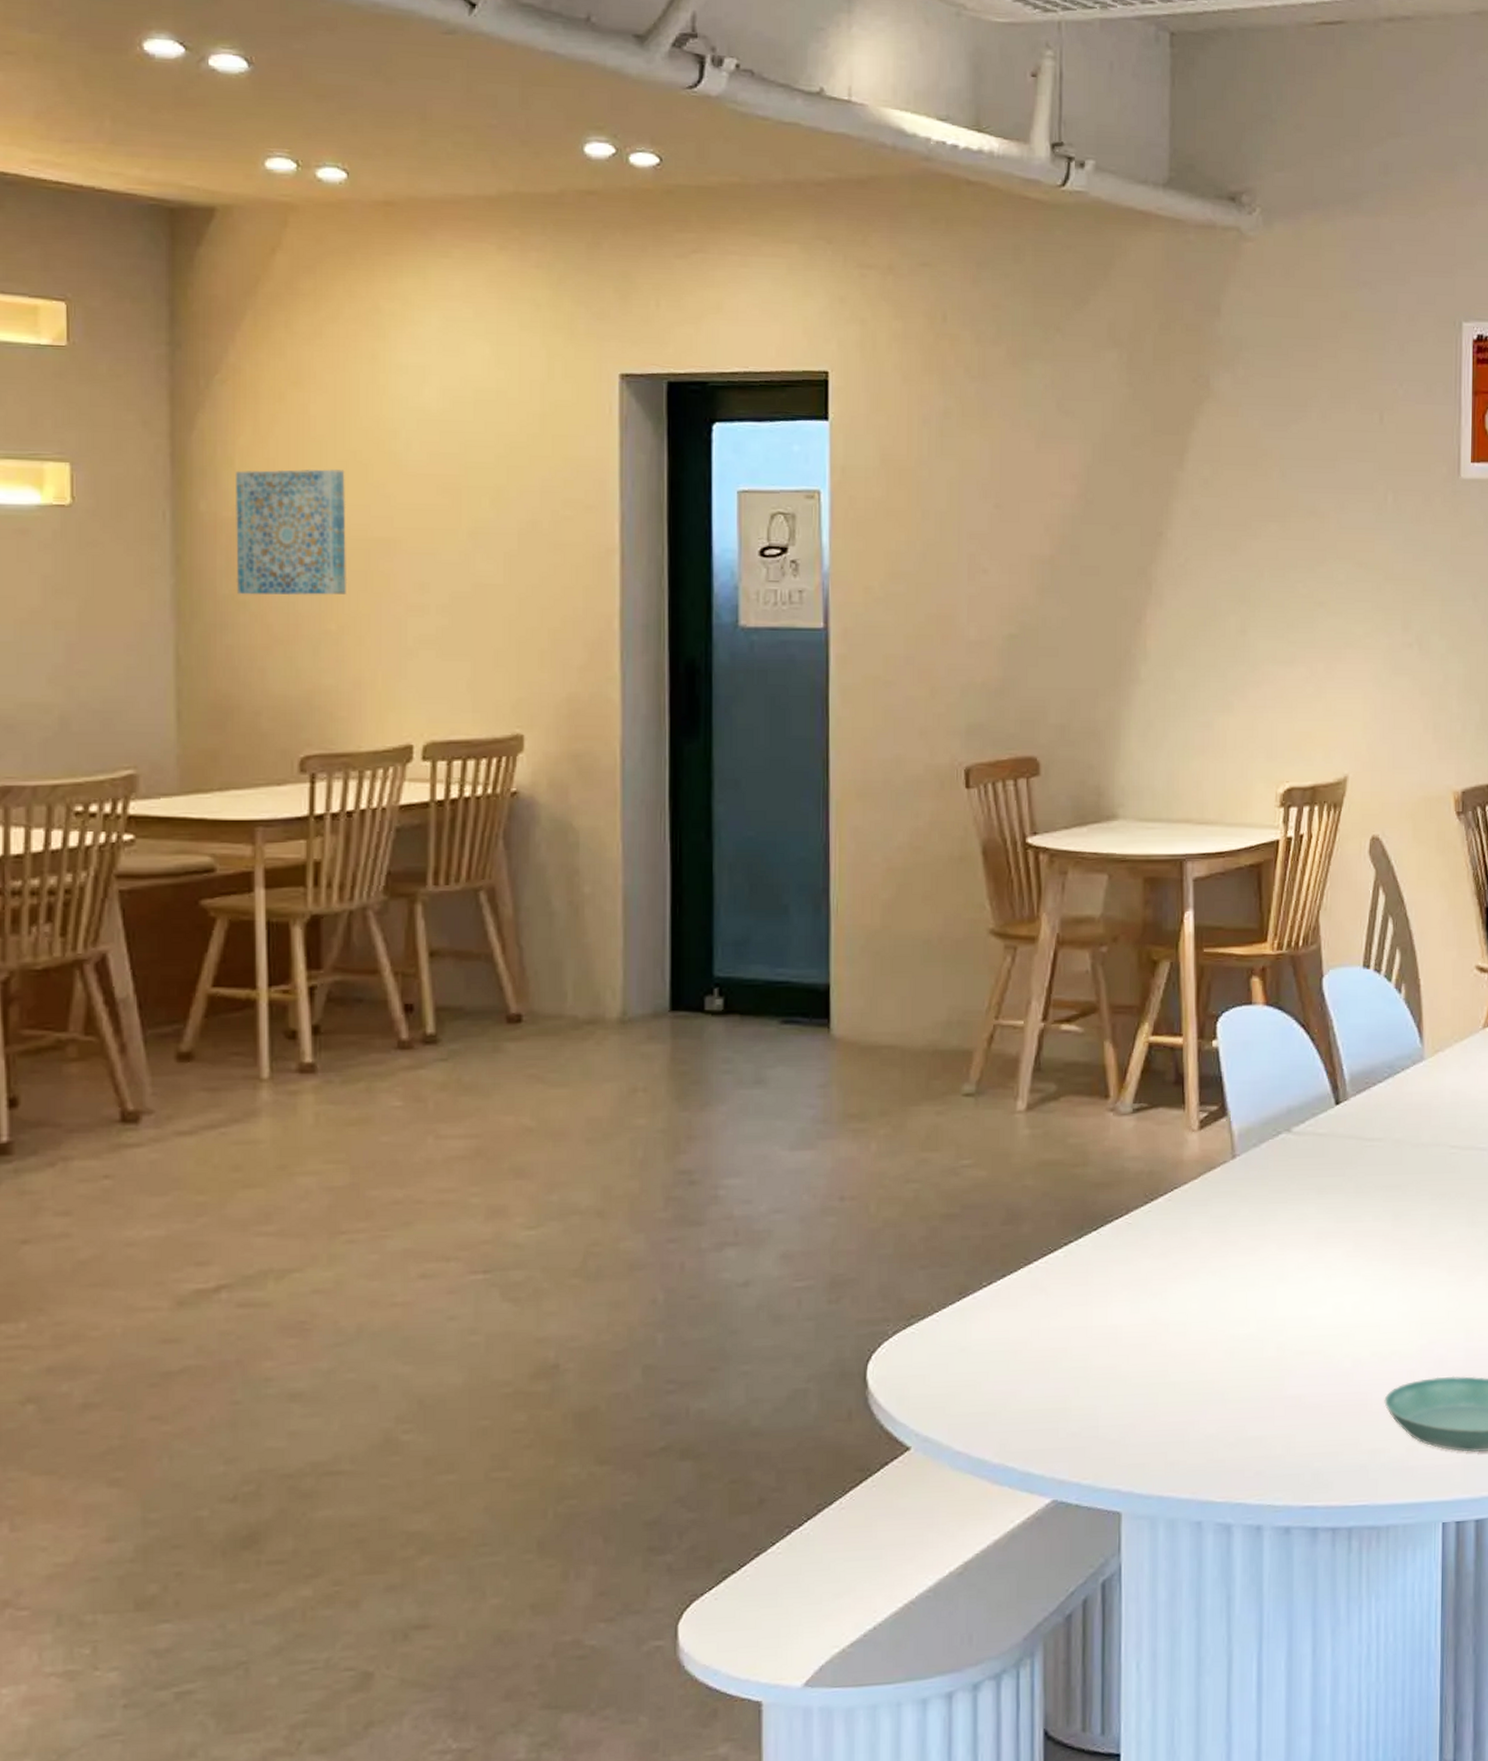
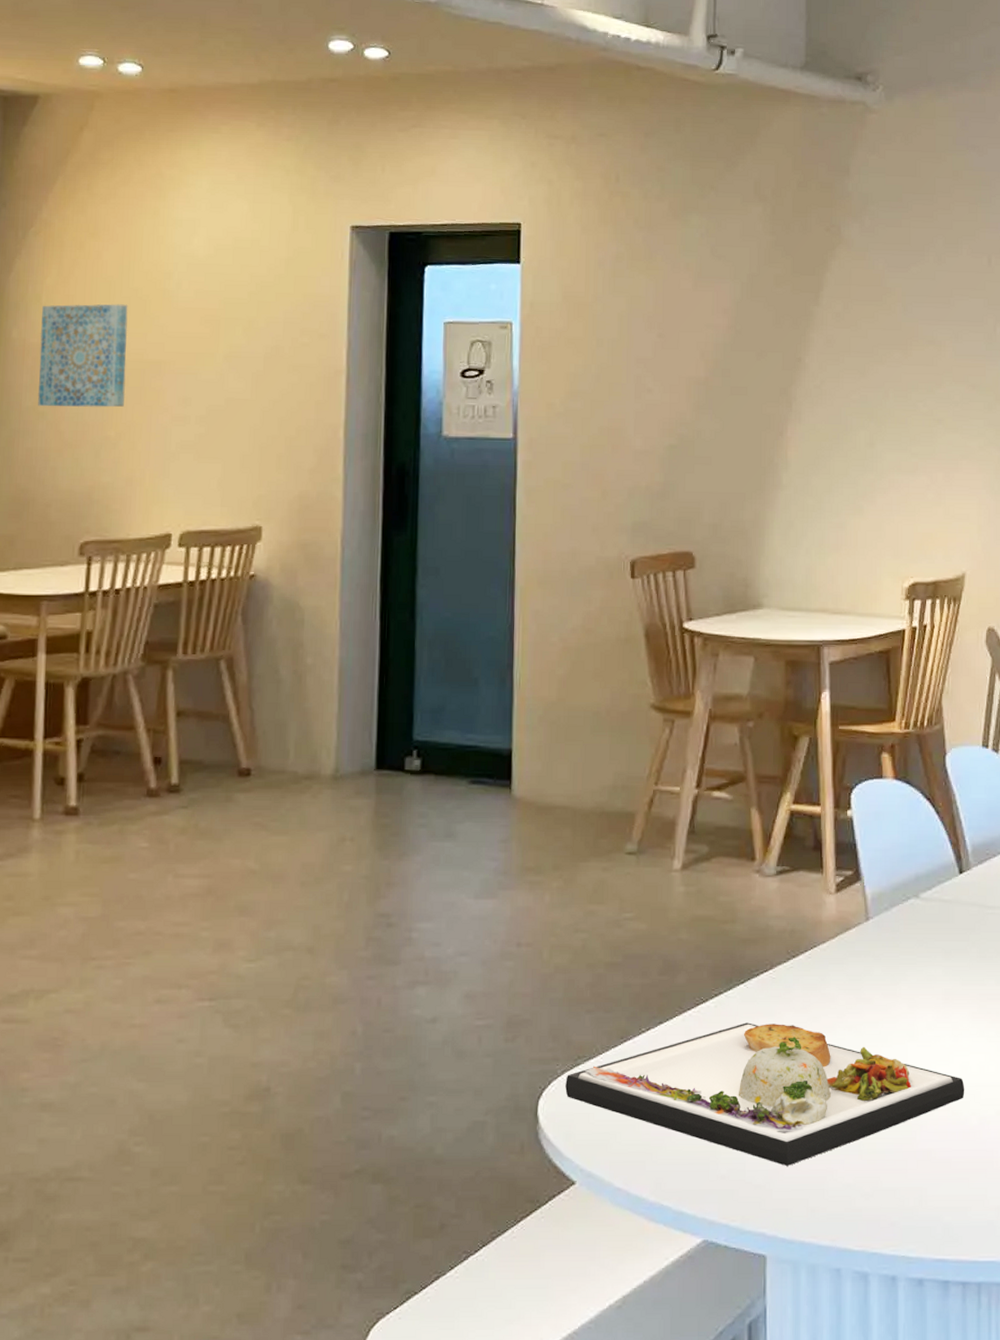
dinner plate: none [897,1271,1338,1421] -> present [565,1022,965,1167]

